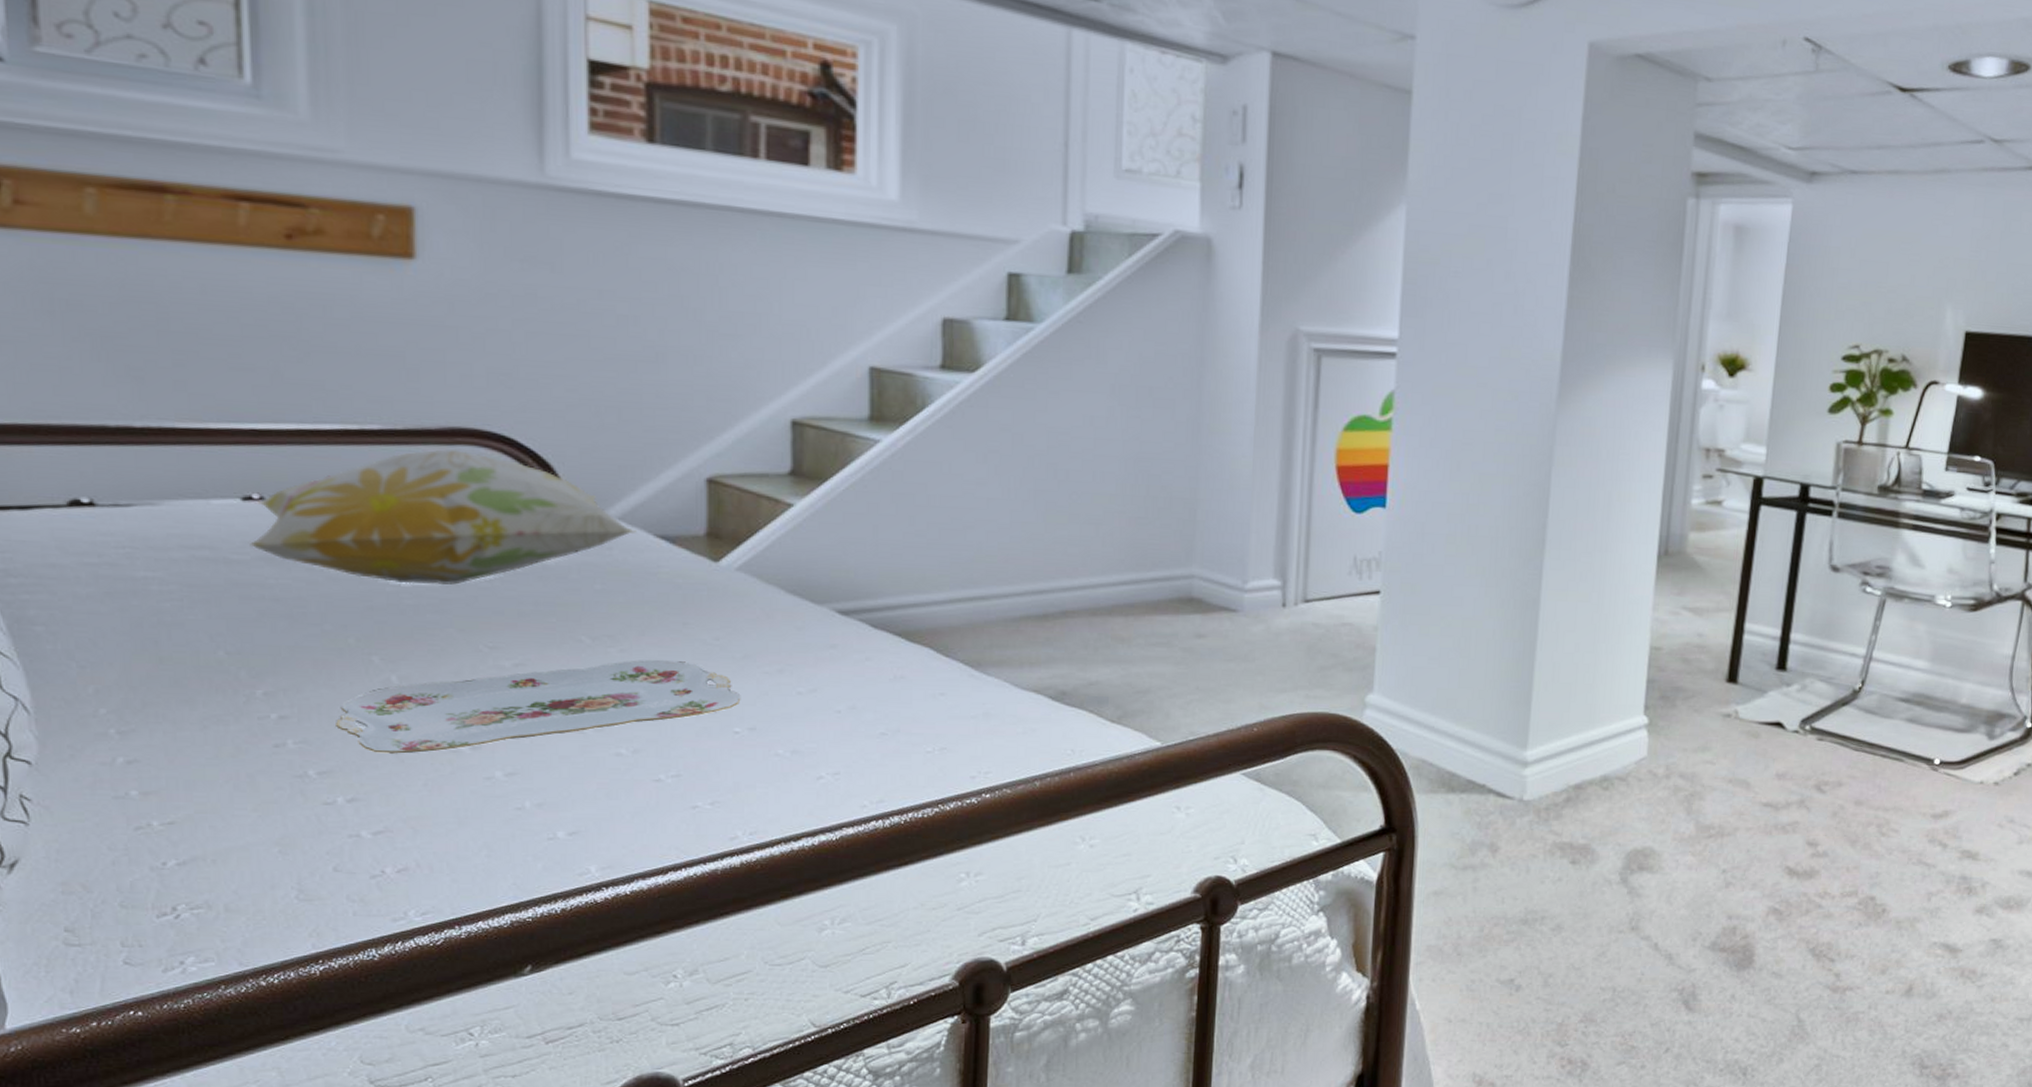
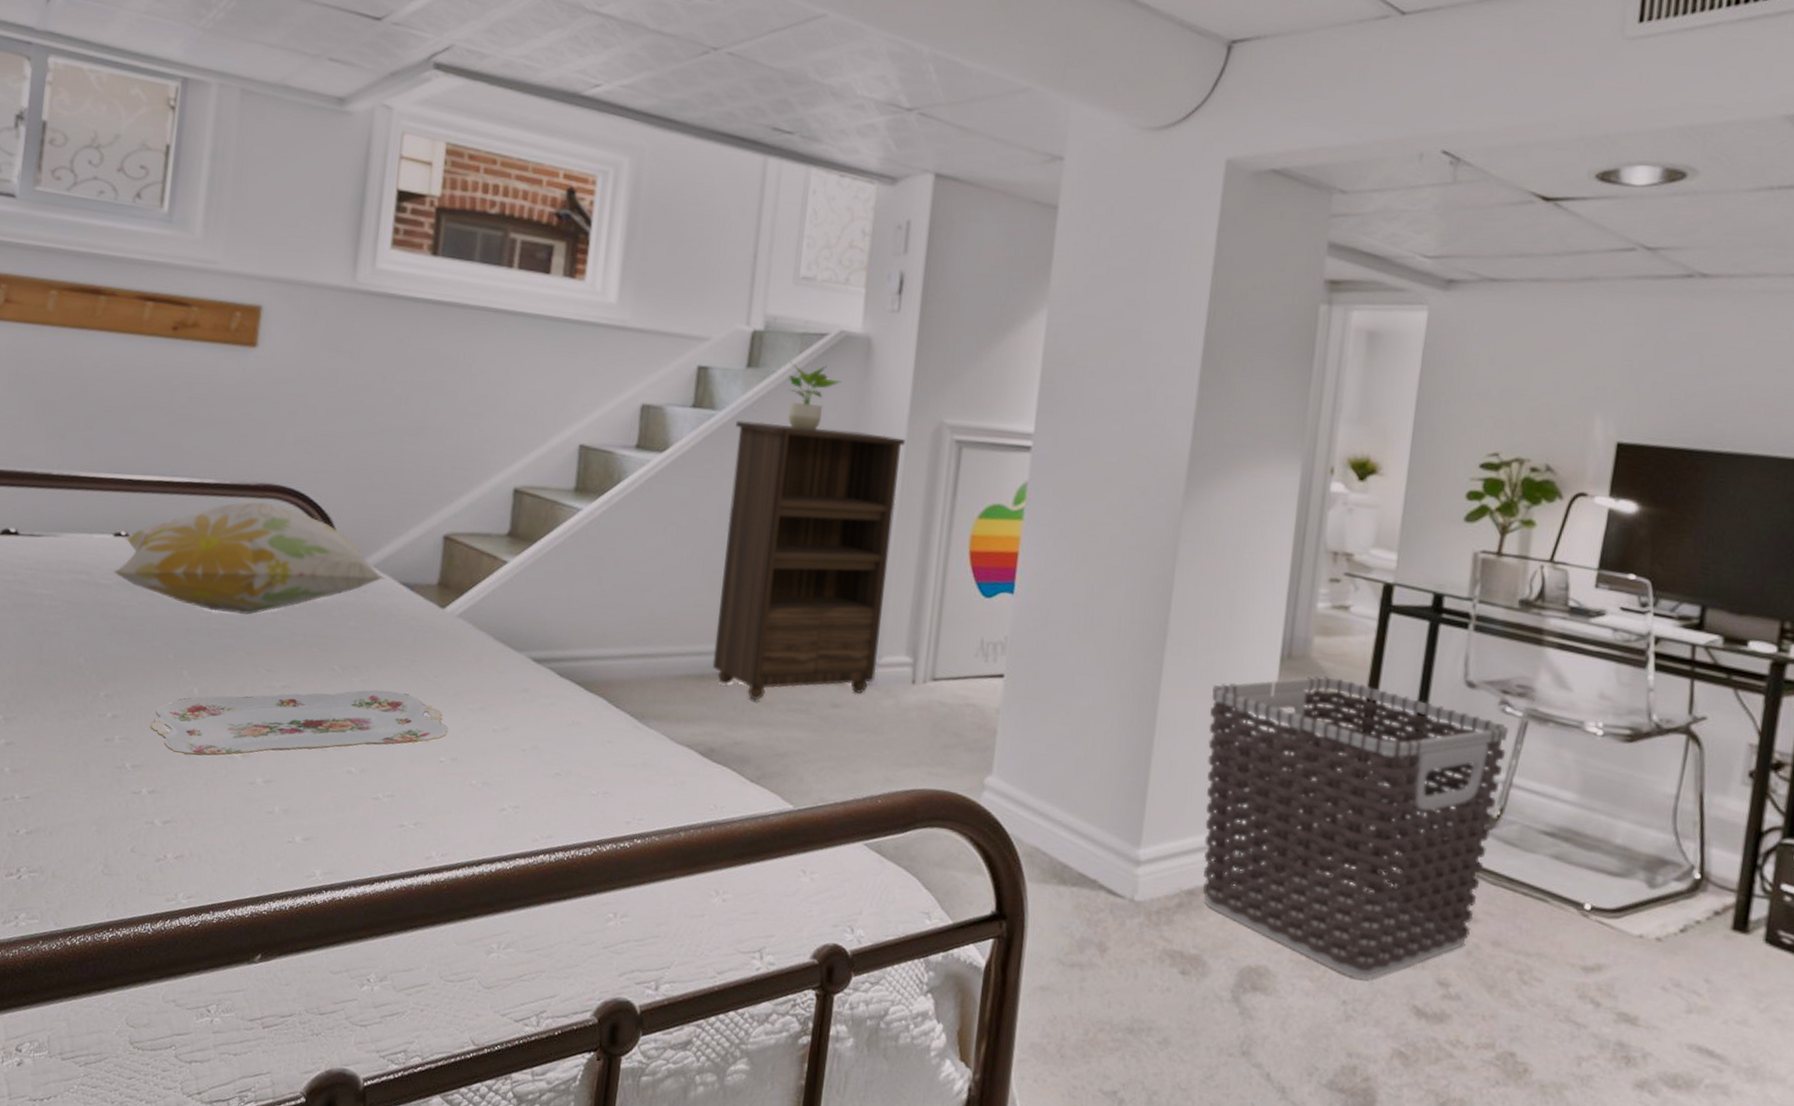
bookshelf: none [1056,334,1257,637] -> present [712,420,905,701]
potted plant: none [1118,266,1181,343] -> present [787,362,842,431]
clothes hamper: none [1589,570,1869,849] -> present [1202,676,1509,979]

